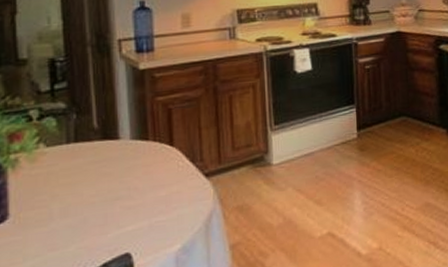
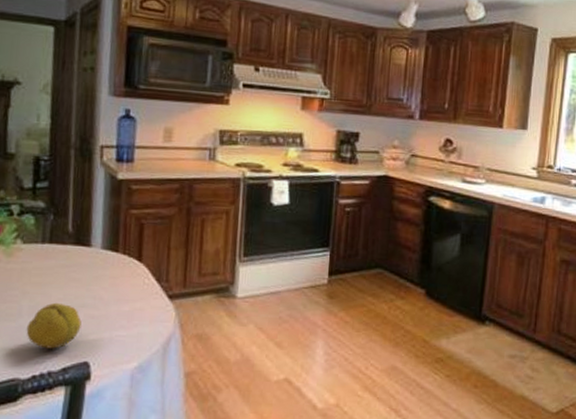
fruit: none [59,199,118,248] -> present [26,302,82,349]

